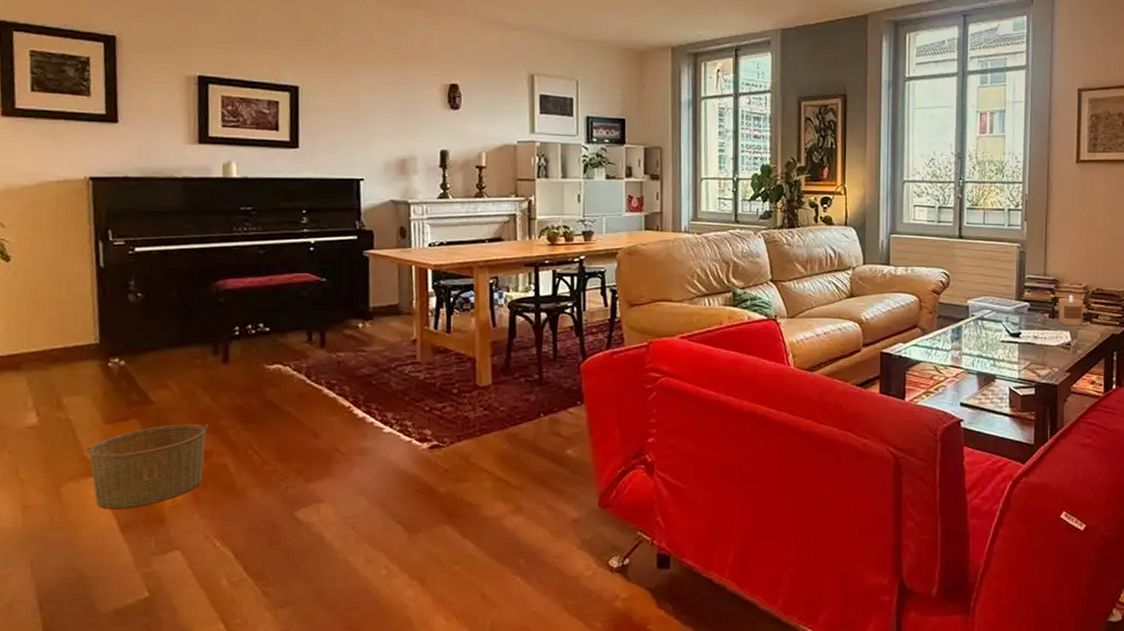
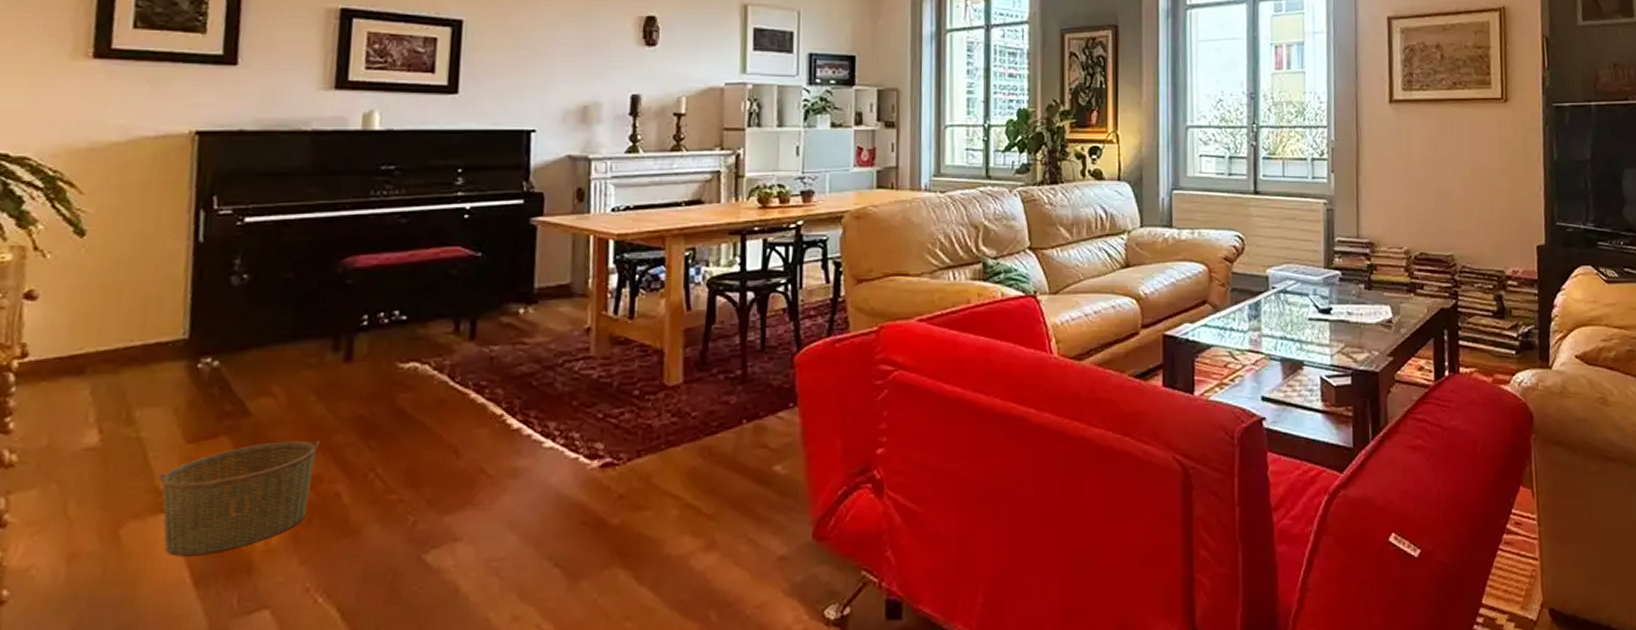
candle: present [1059,295,1084,327] -> none [1375,261,1406,300]

